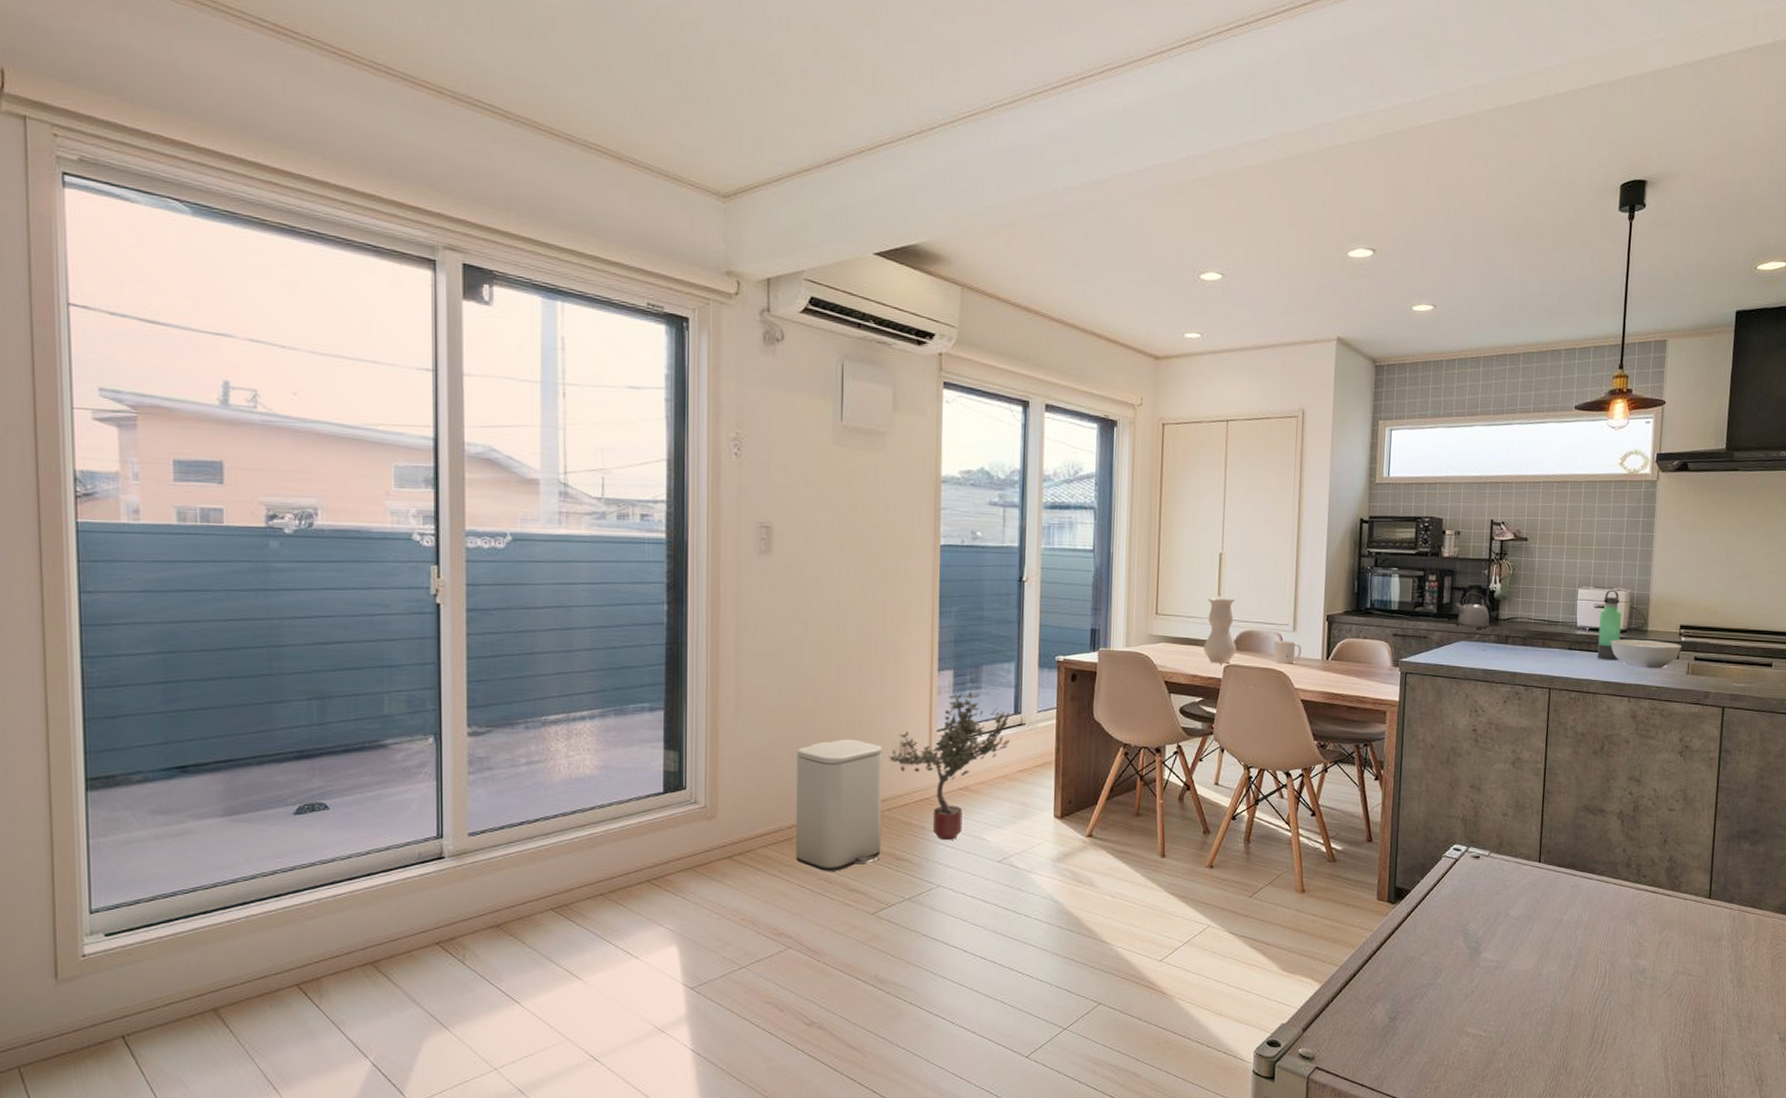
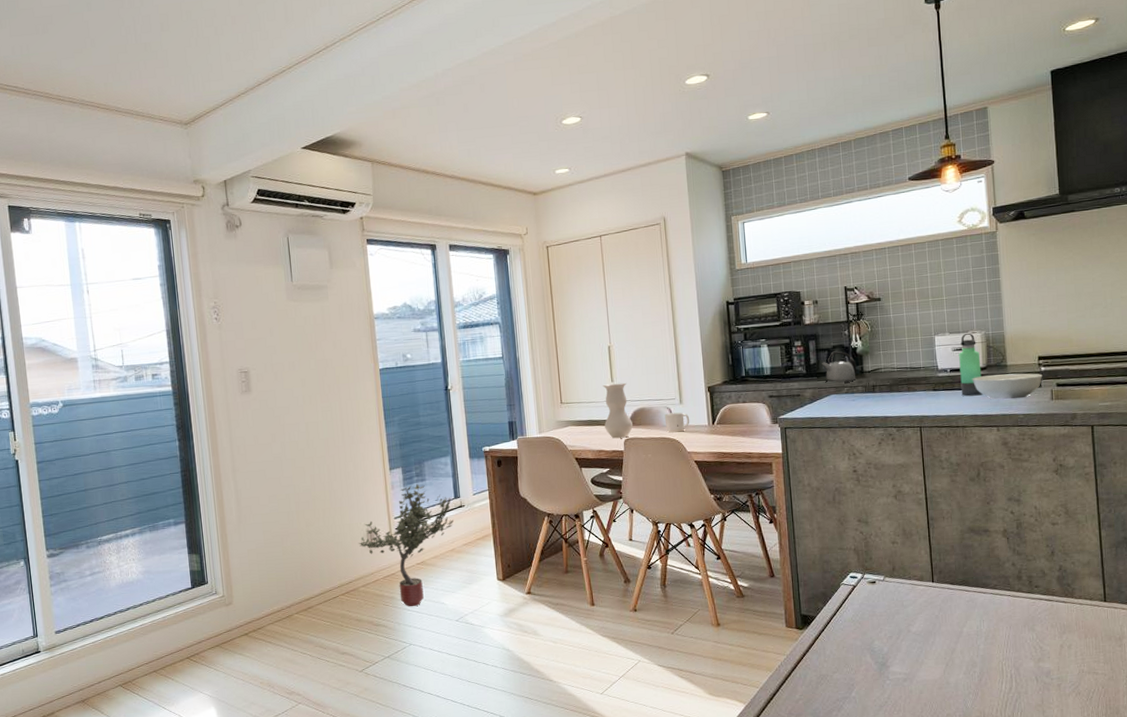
pedal bin: present [795,739,883,871] -> none [287,531,362,640]

